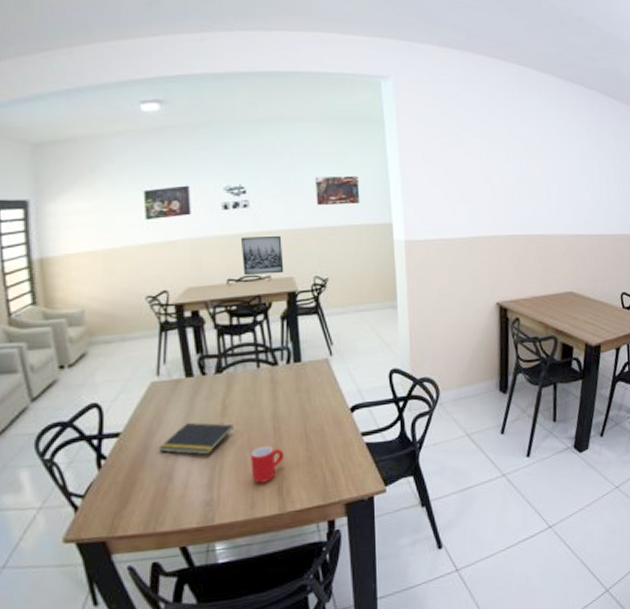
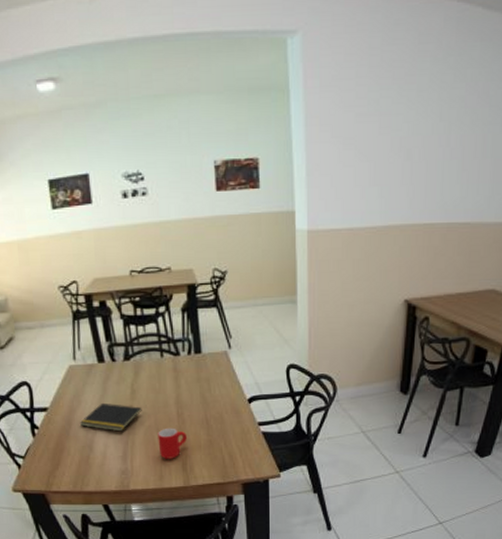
wall art: present [241,235,284,275] -> none [141,225,184,266]

